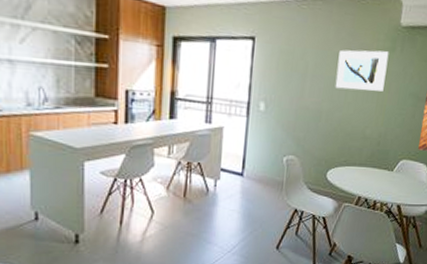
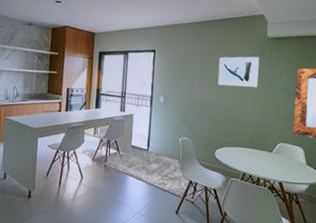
rug: none [165,168,333,234] -> present [91,145,222,202]

